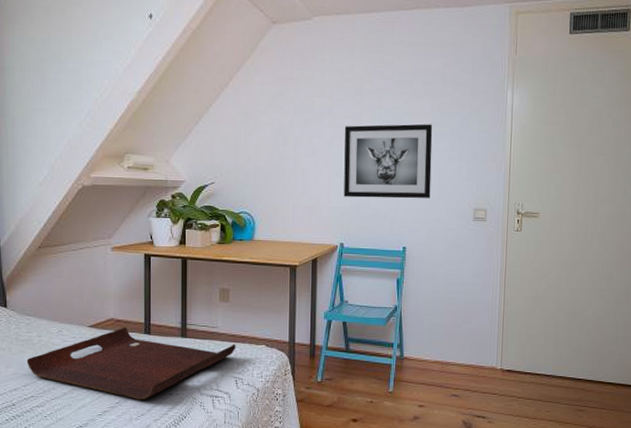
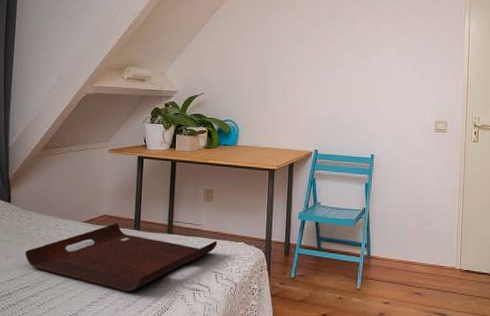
wall art: present [344,124,433,199] -> none [319,45,399,111]

